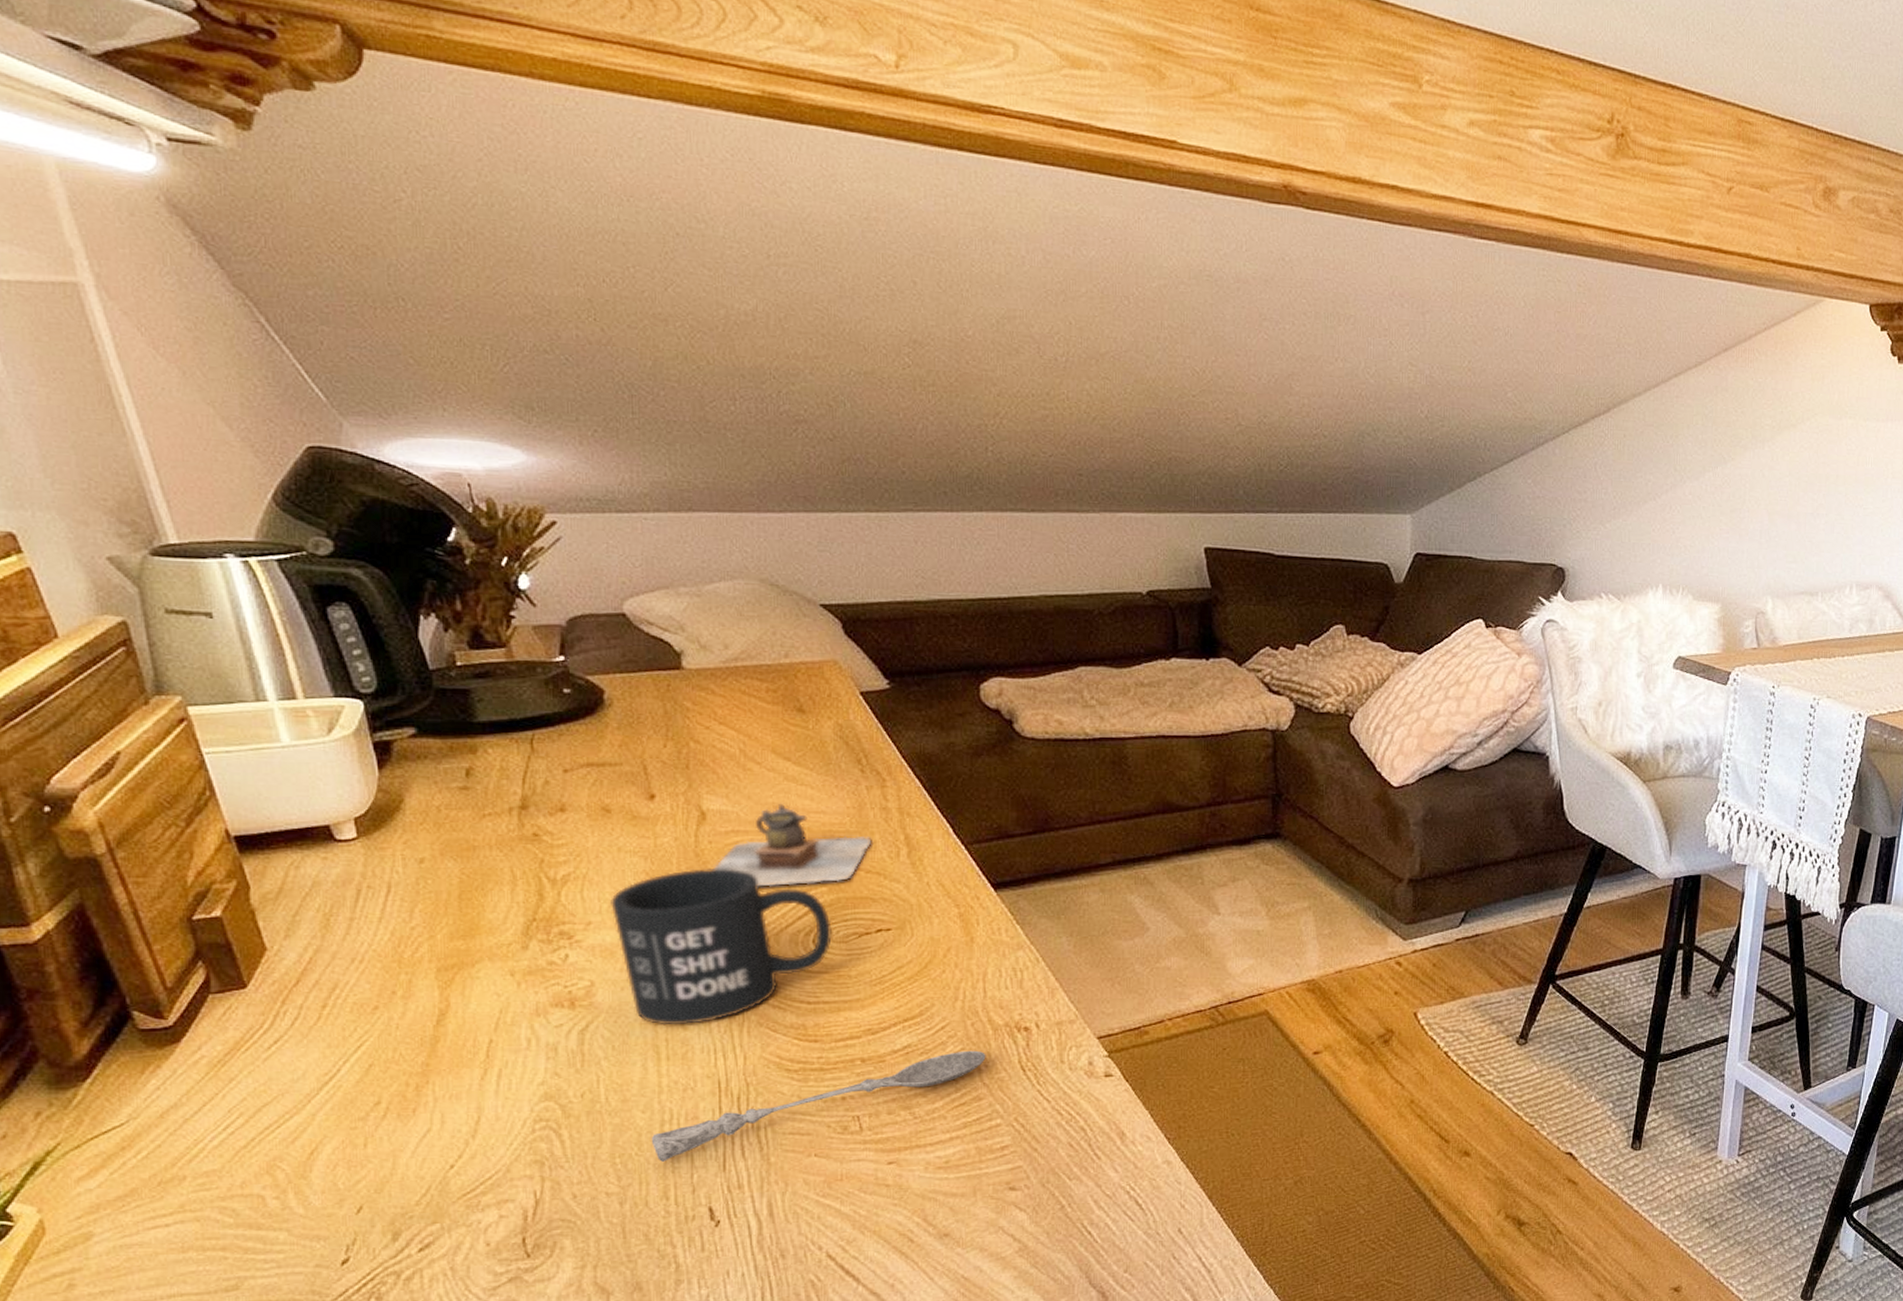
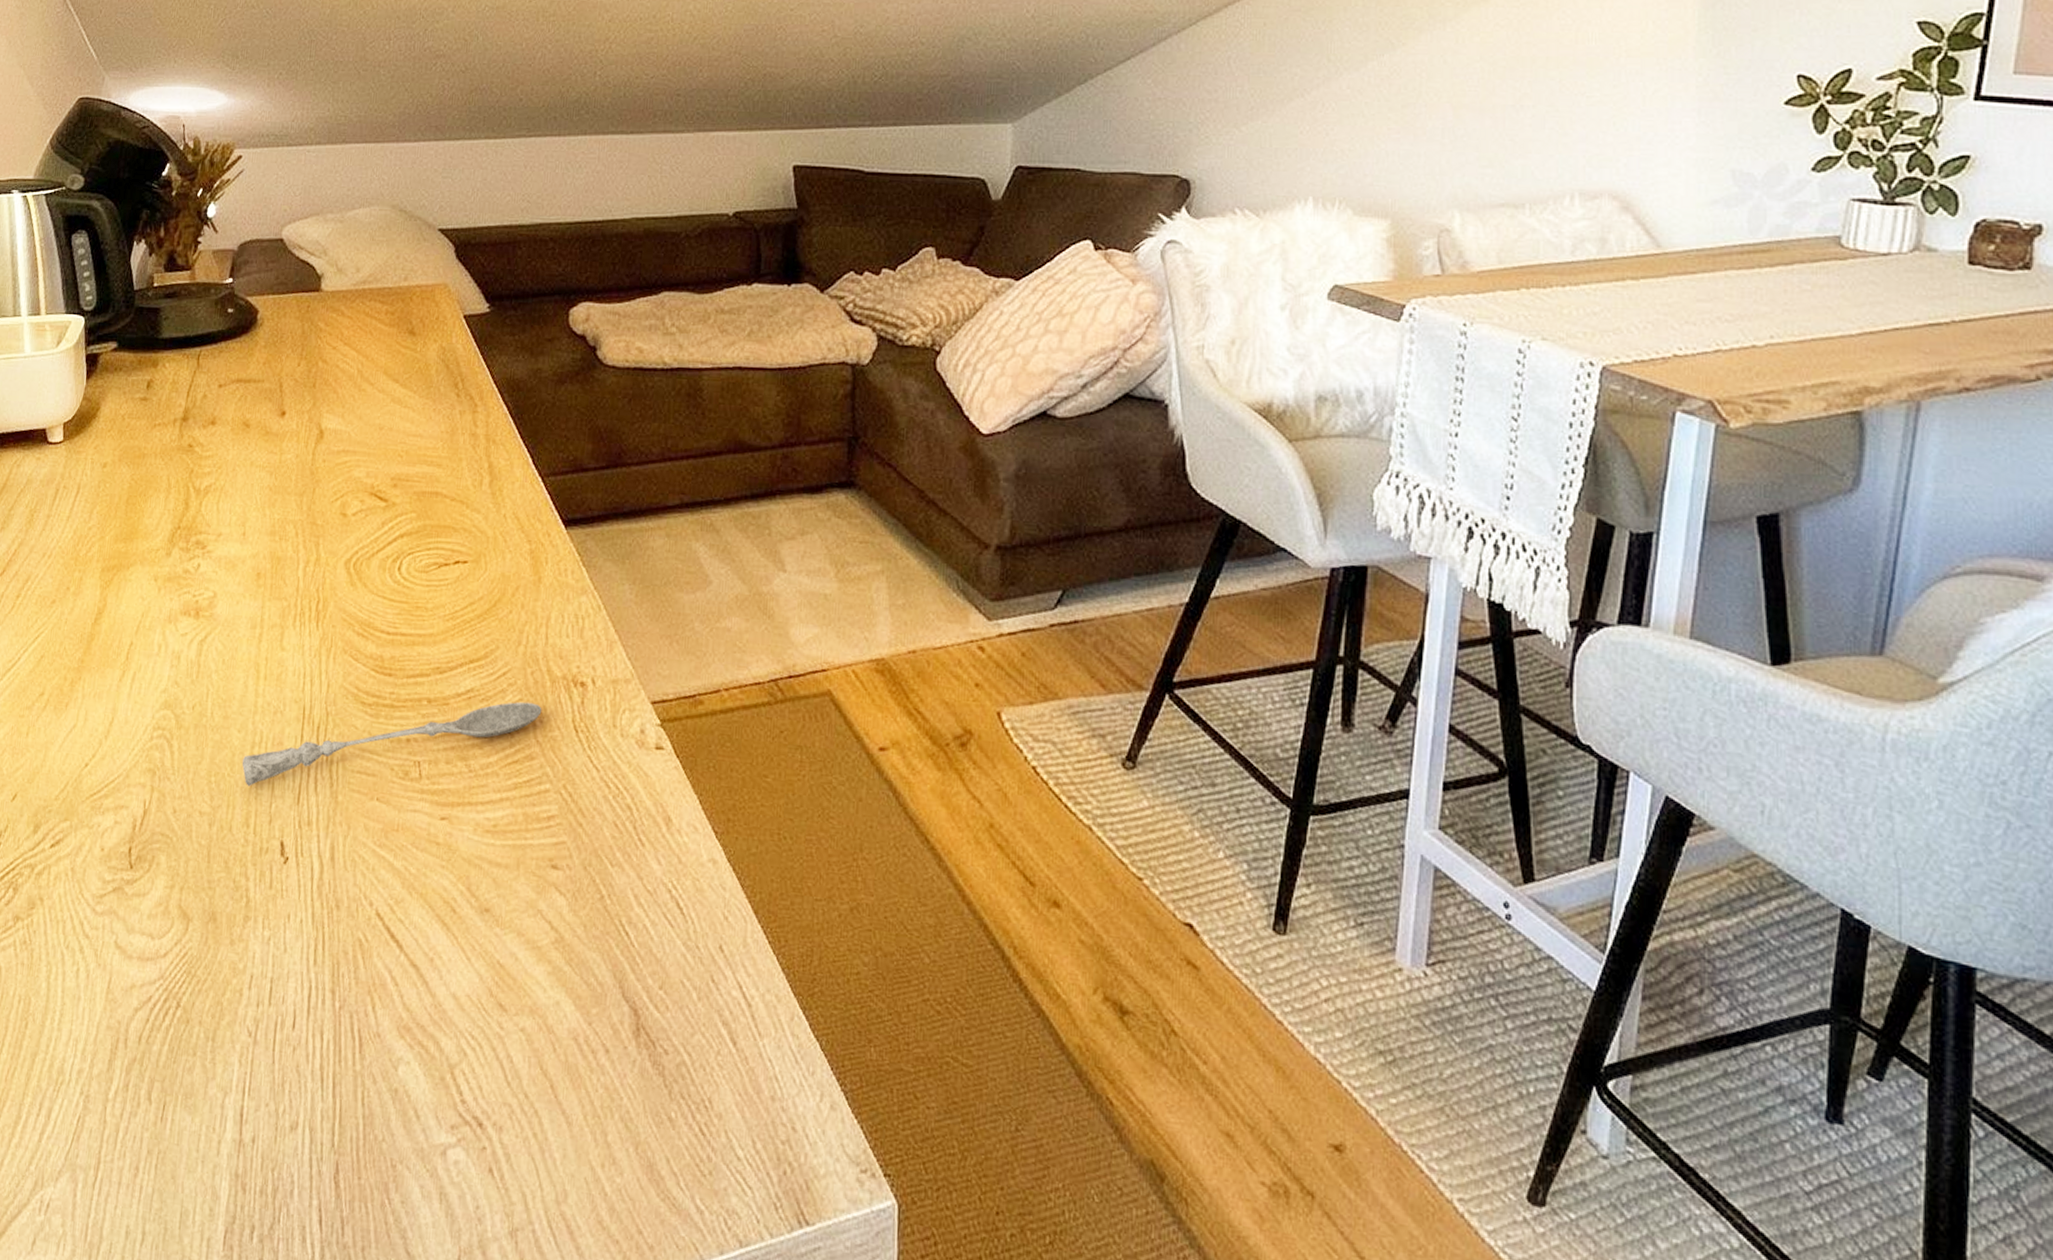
mug: present [611,867,832,1026] -> none [238,486,417,646]
teapot: present [712,803,872,888] -> none [323,424,460,510]

